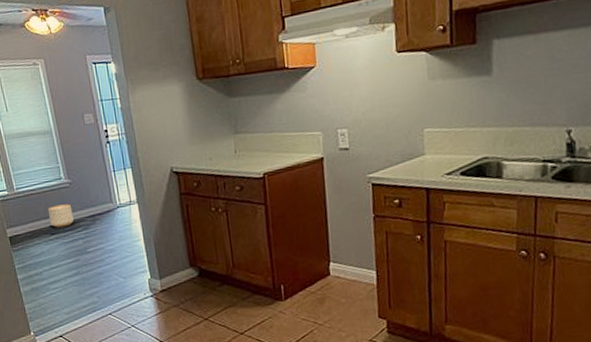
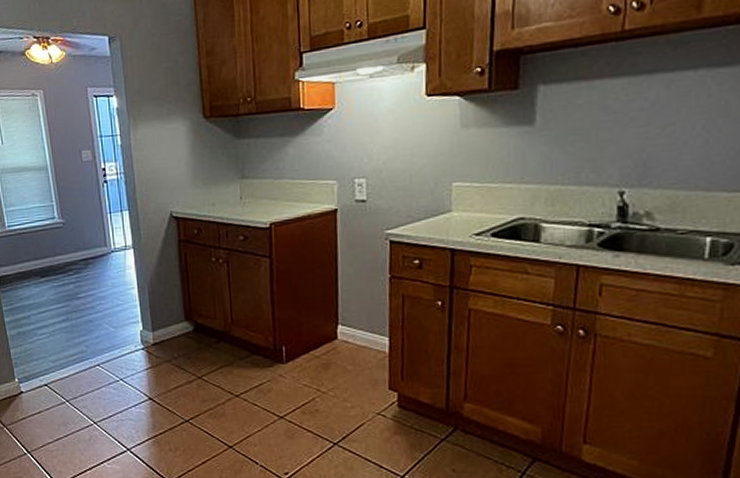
planter: present [47,204,74,228] -> none [39,245,65,270]

